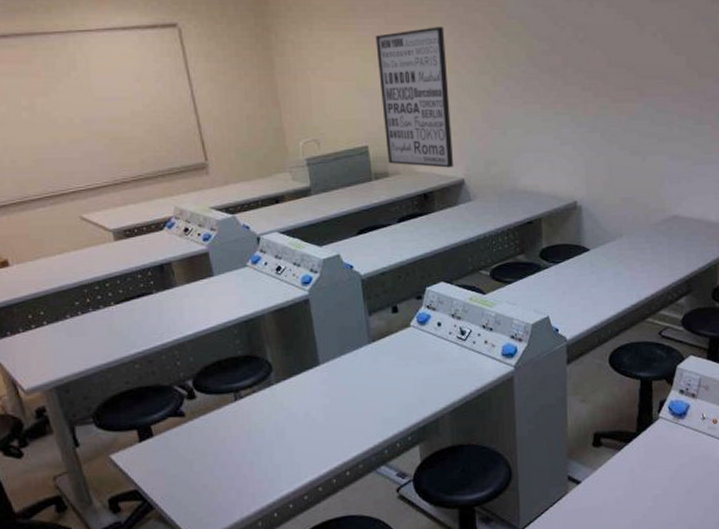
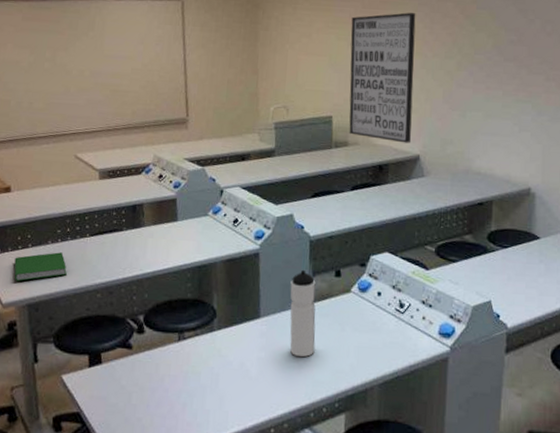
hardcover book: none [29,326,95,364] -> present [14,252,67,281]
water bottle: none [346,311,381,397] -> present [290,270,316,357]

